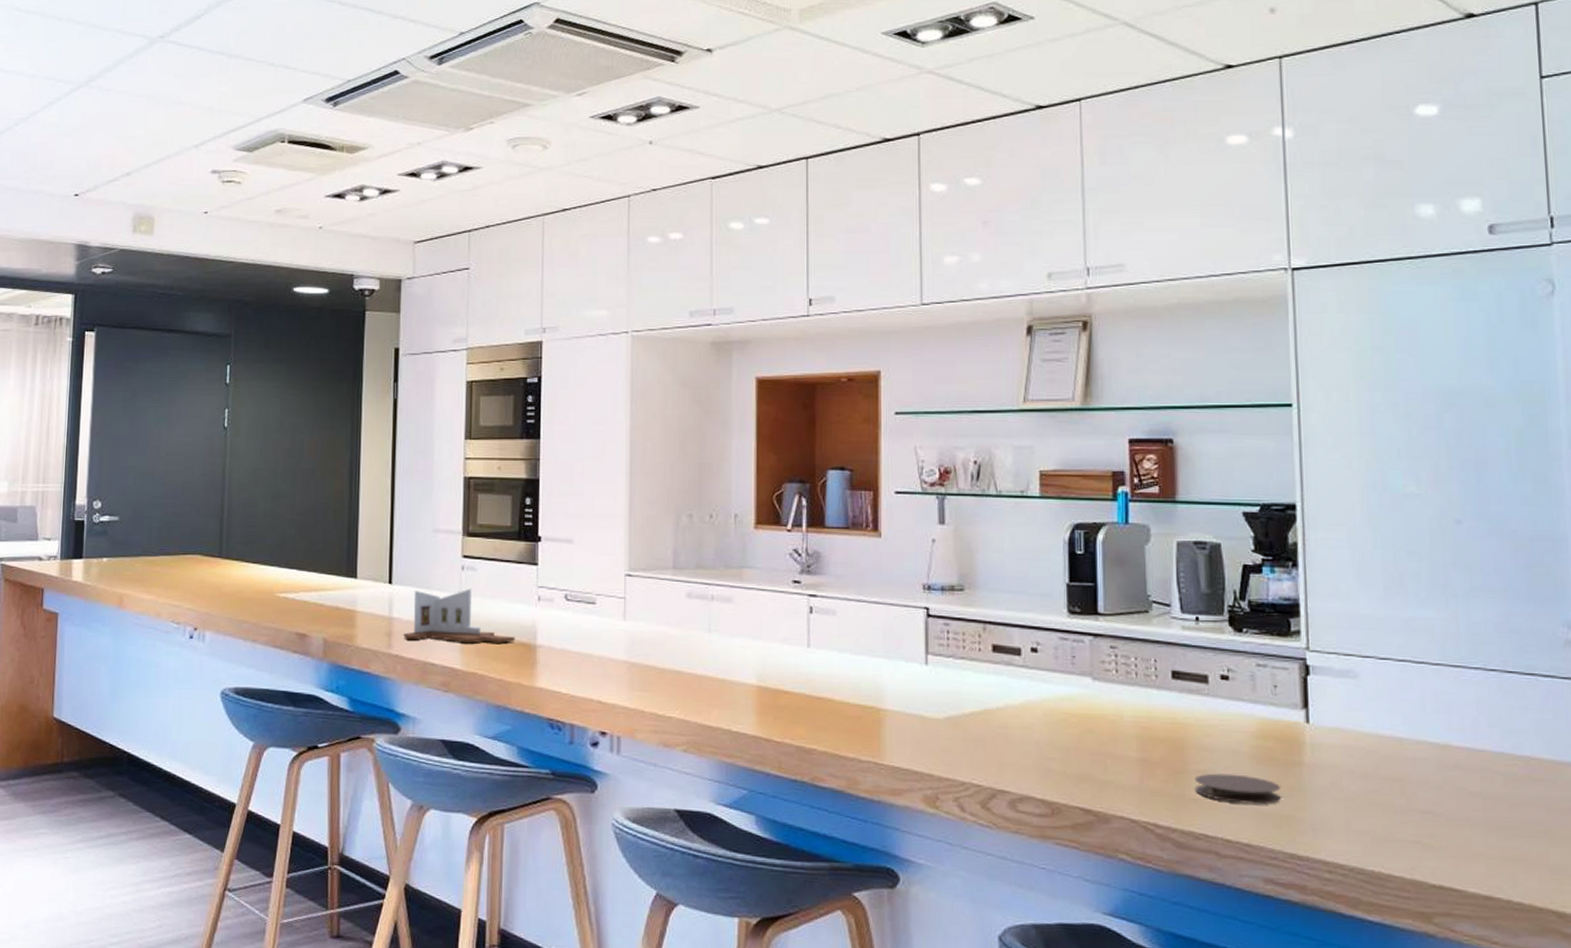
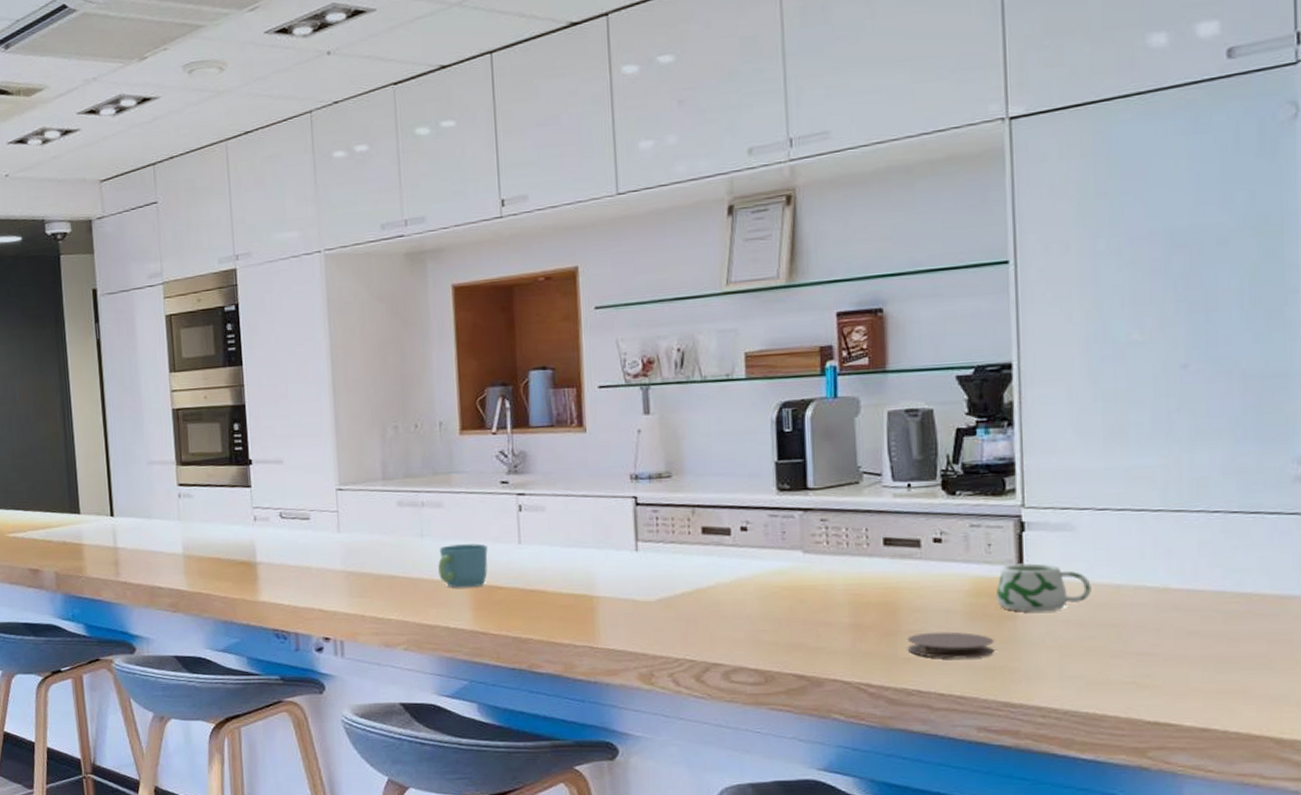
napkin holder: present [404,588,515,644] -> none [130,514,236,567]
mug: none [724,642,776,690] -> present [438,543,488,588]
mug: none [1282,708,1375,761] -> present [997,563,1092,612]

